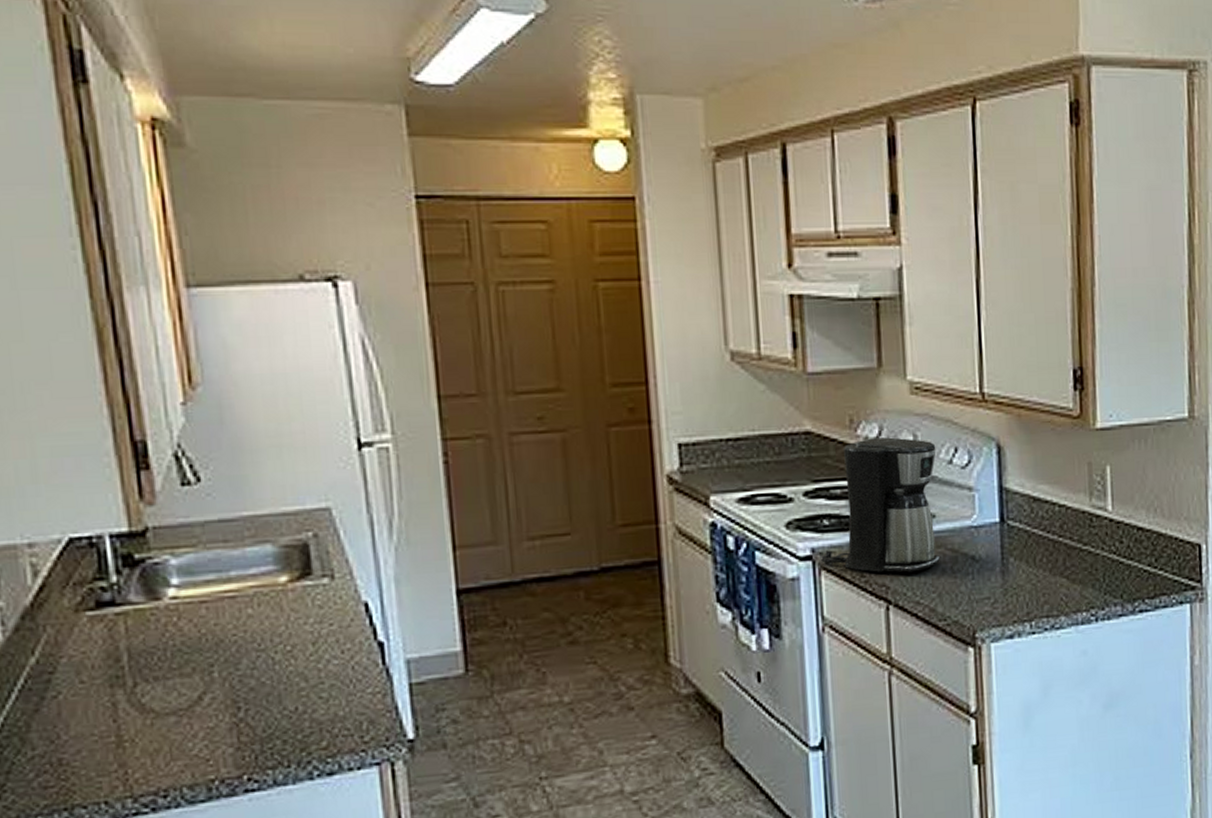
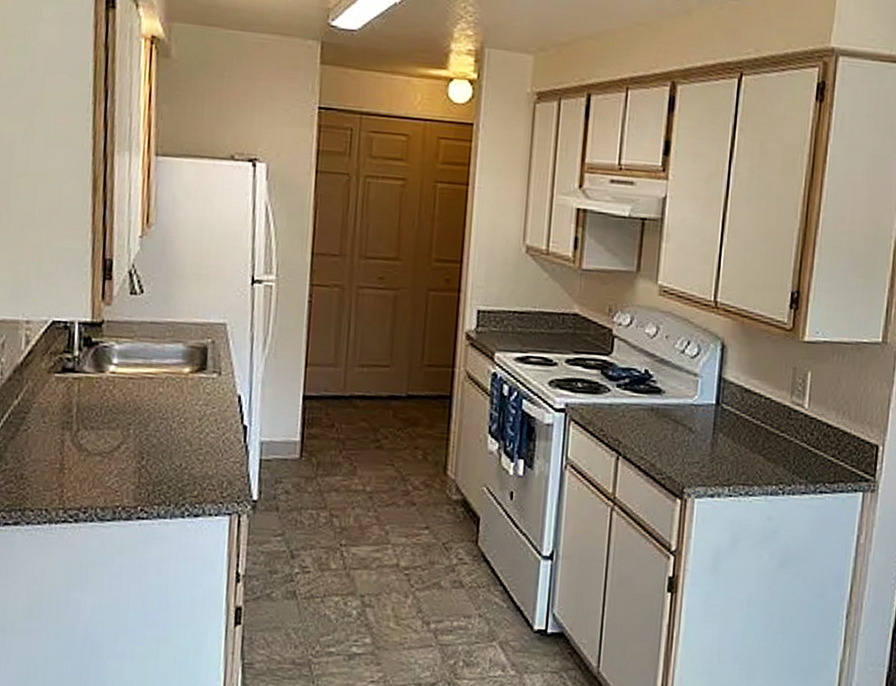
coffee maker: present [821,437,941,573] -> none [572,325,673,433]

